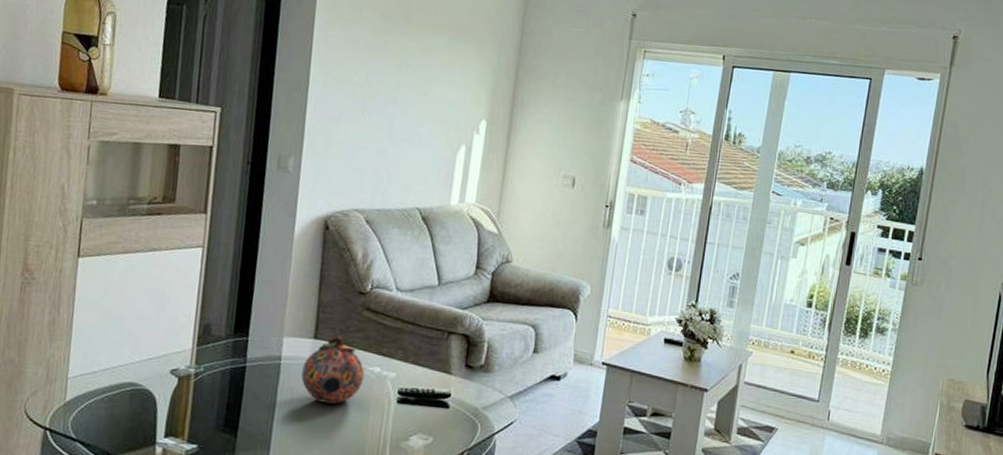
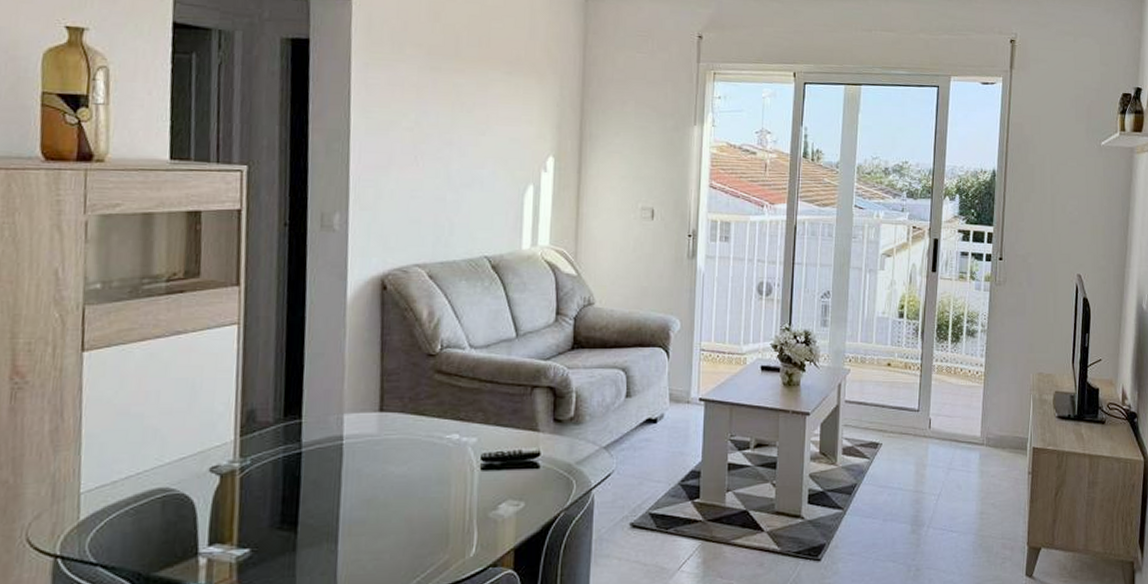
decorative ball: present [301,336,365,405] -> none [368,405,442,482]

